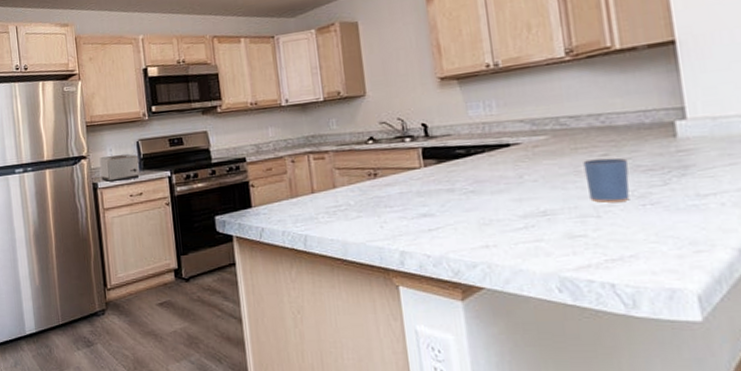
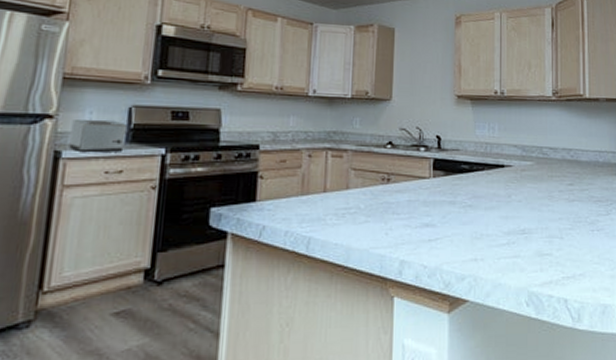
mug: present [583,157,630,203] -> none [556,187,586,226]

